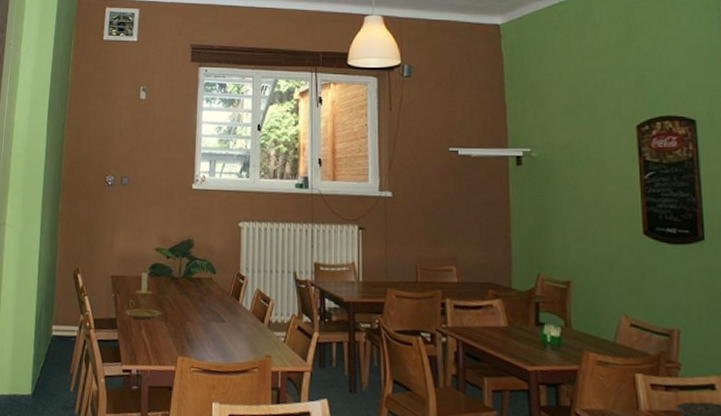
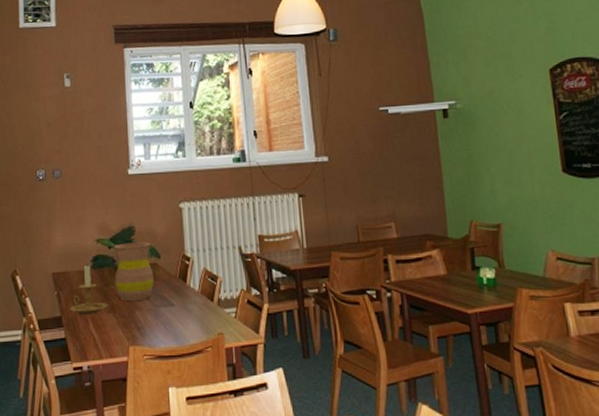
vase: none [169,255,208,313] -> present [113,242,154,301]

